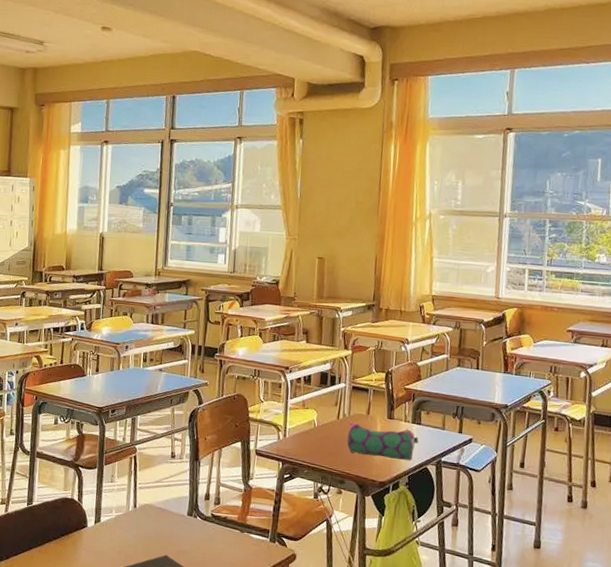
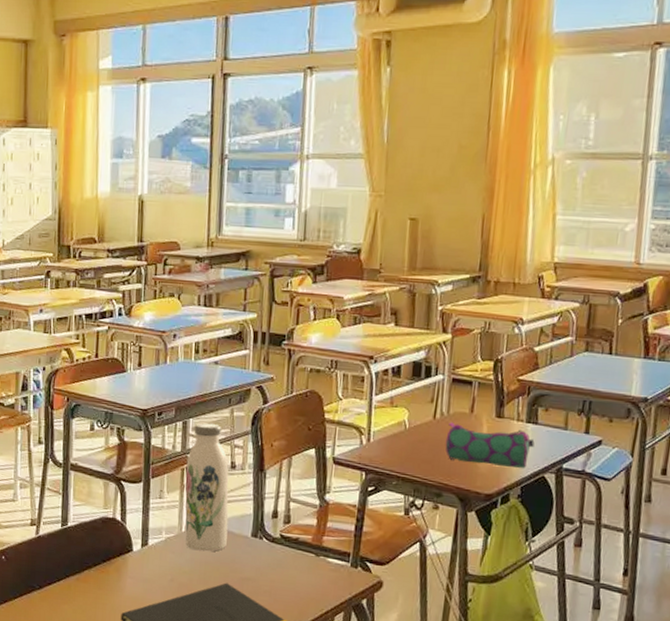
water bottle: none [132,419,169,528] -> present [185,423,229,552]

